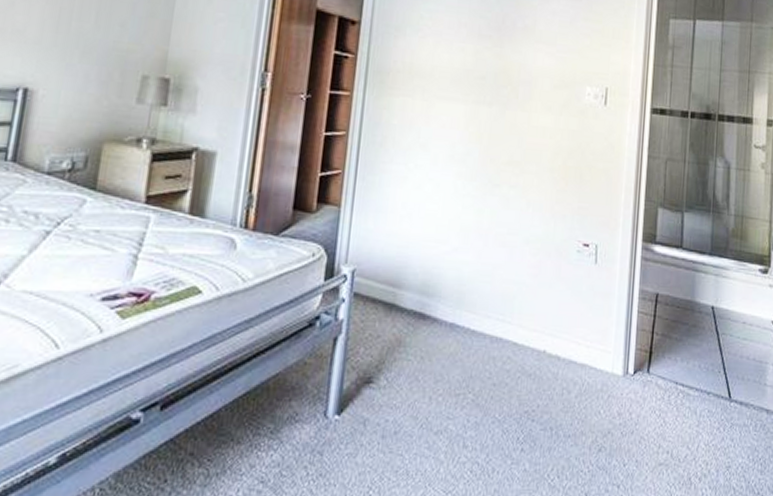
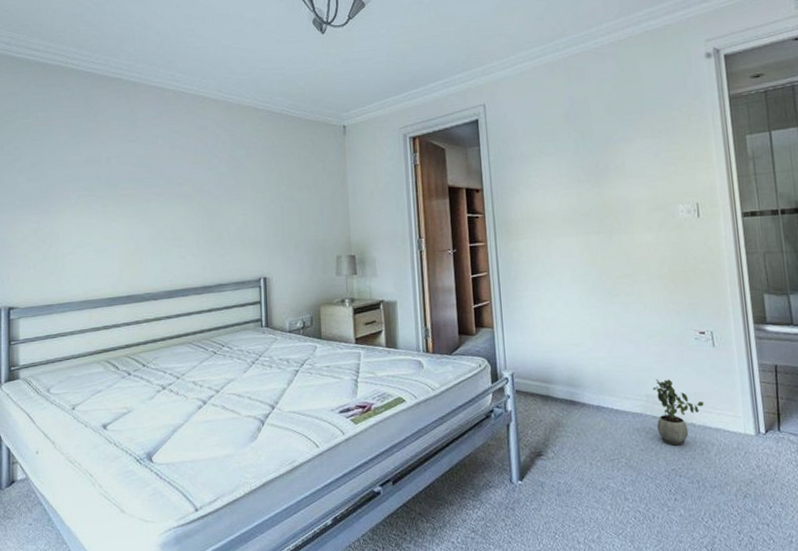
potted plant: none [516,295,574,382] -> present [652,378,704,446]

